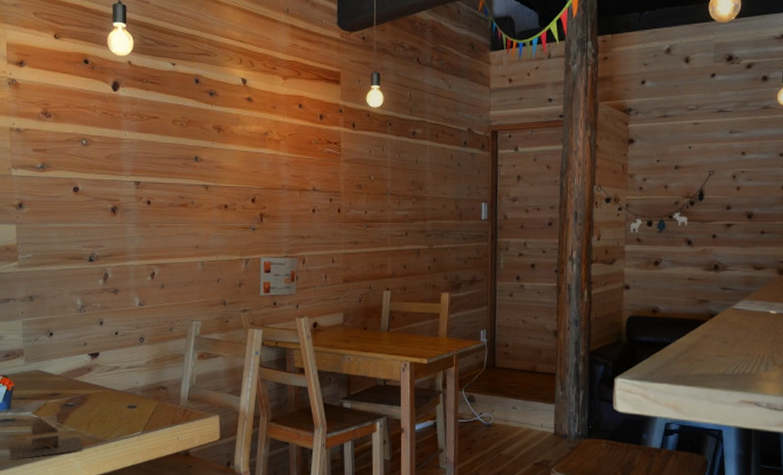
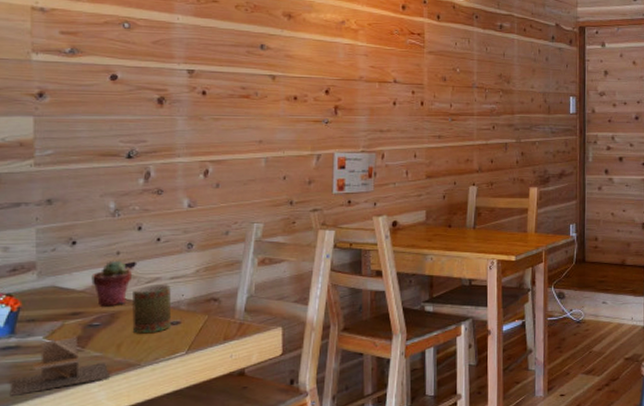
potted succulent: none [66,350,97,389] -> present [91,260,132,306]
mug: none [97,372,129,415] -> present [131,284,172,334]

